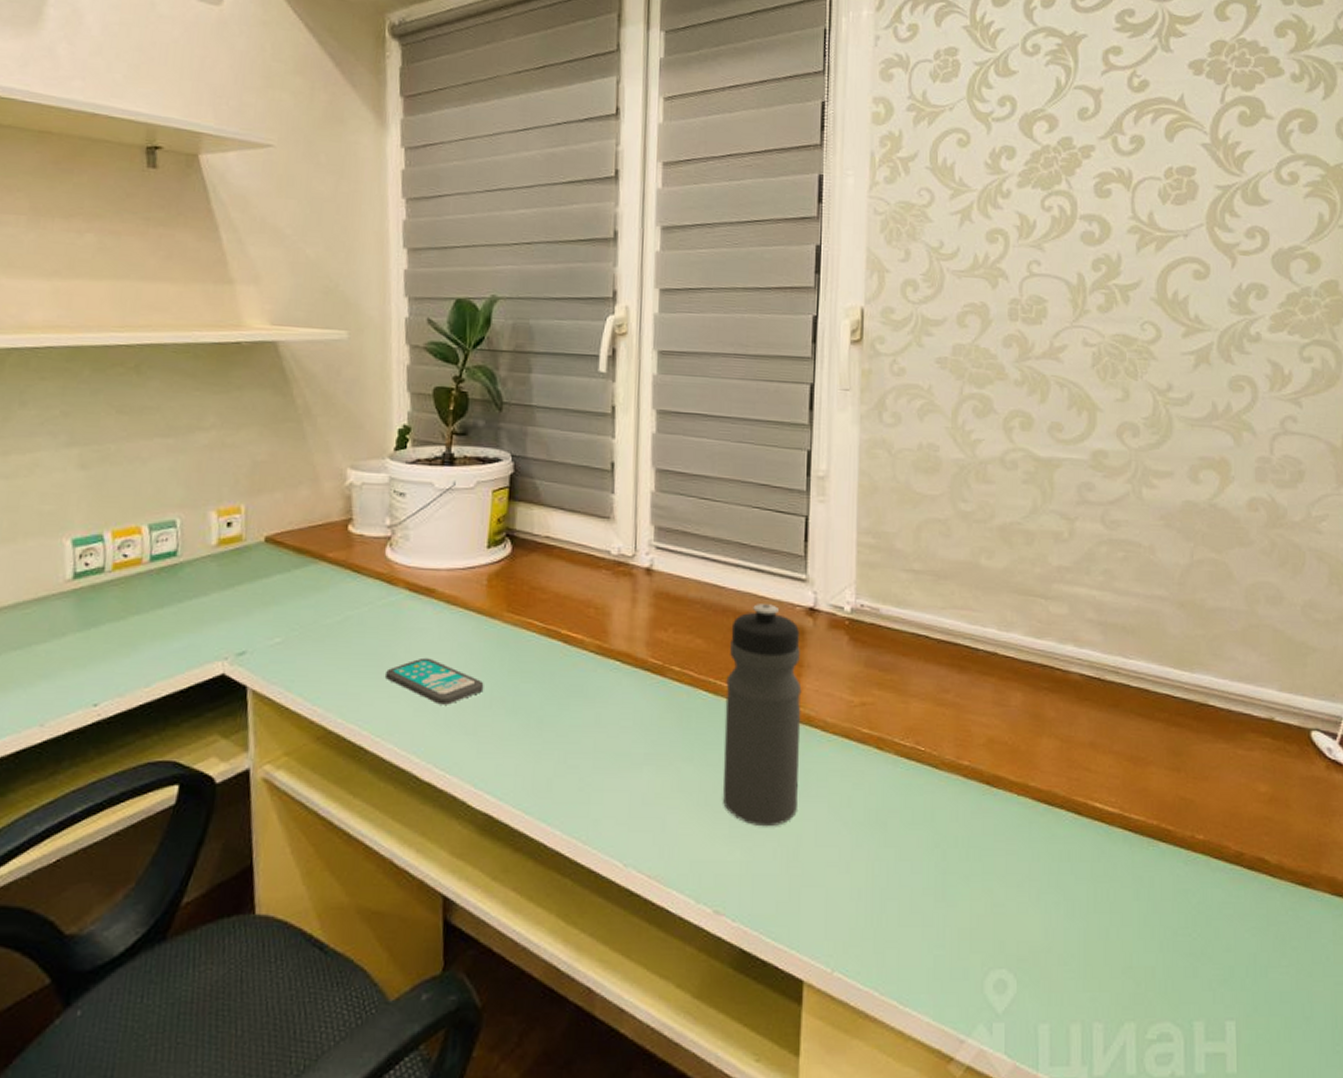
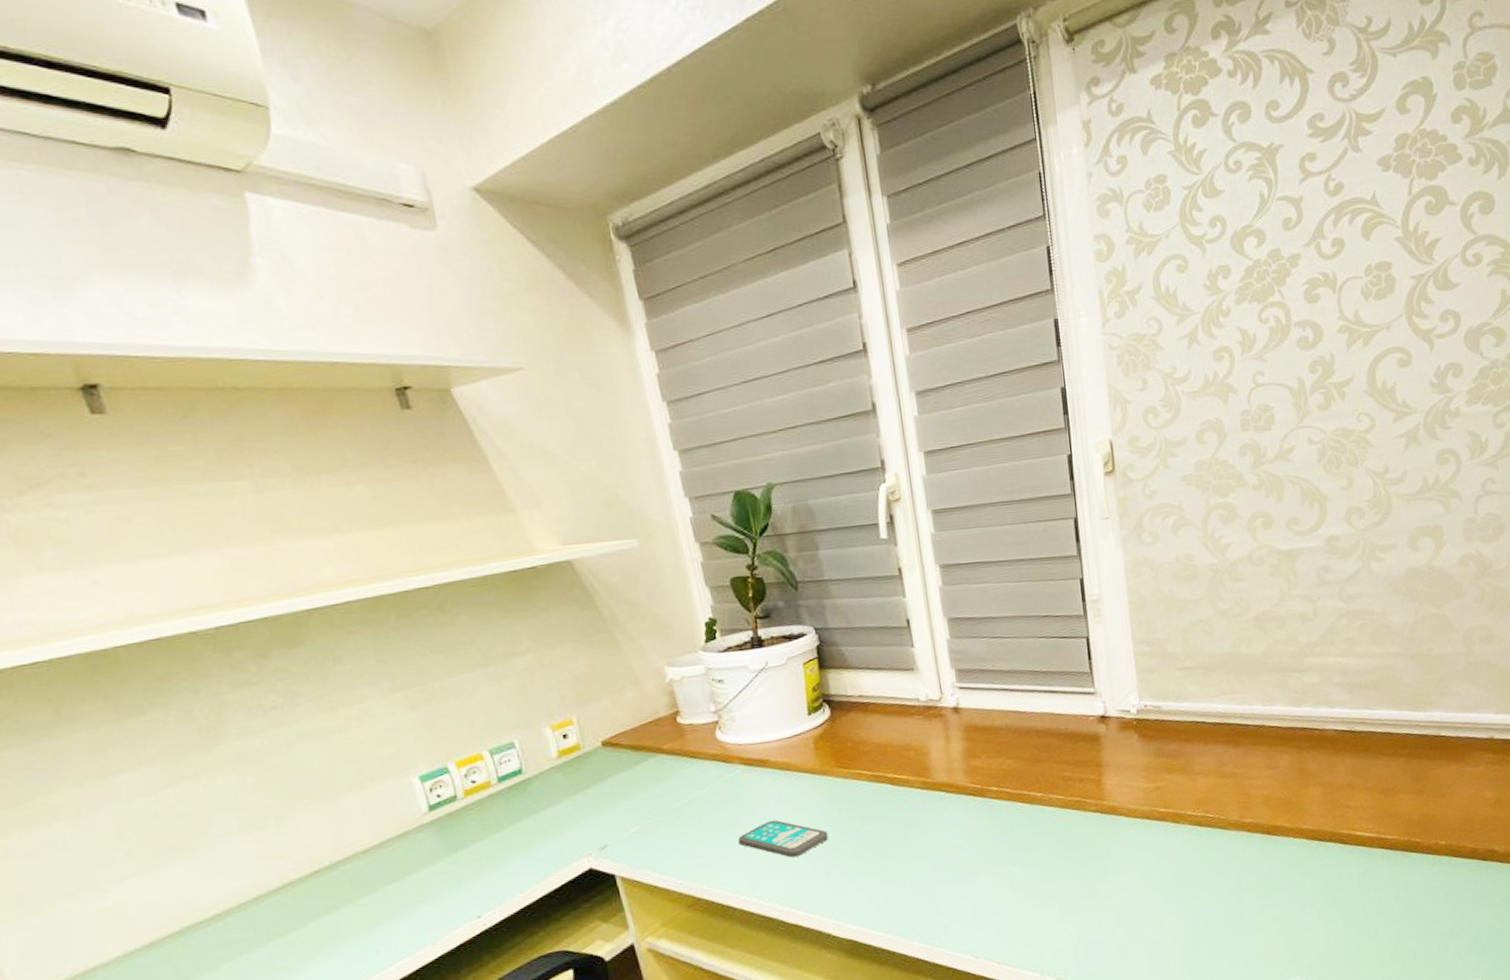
water bottle: present [723,604,802,827] -> none [1035,719,1114,905]

